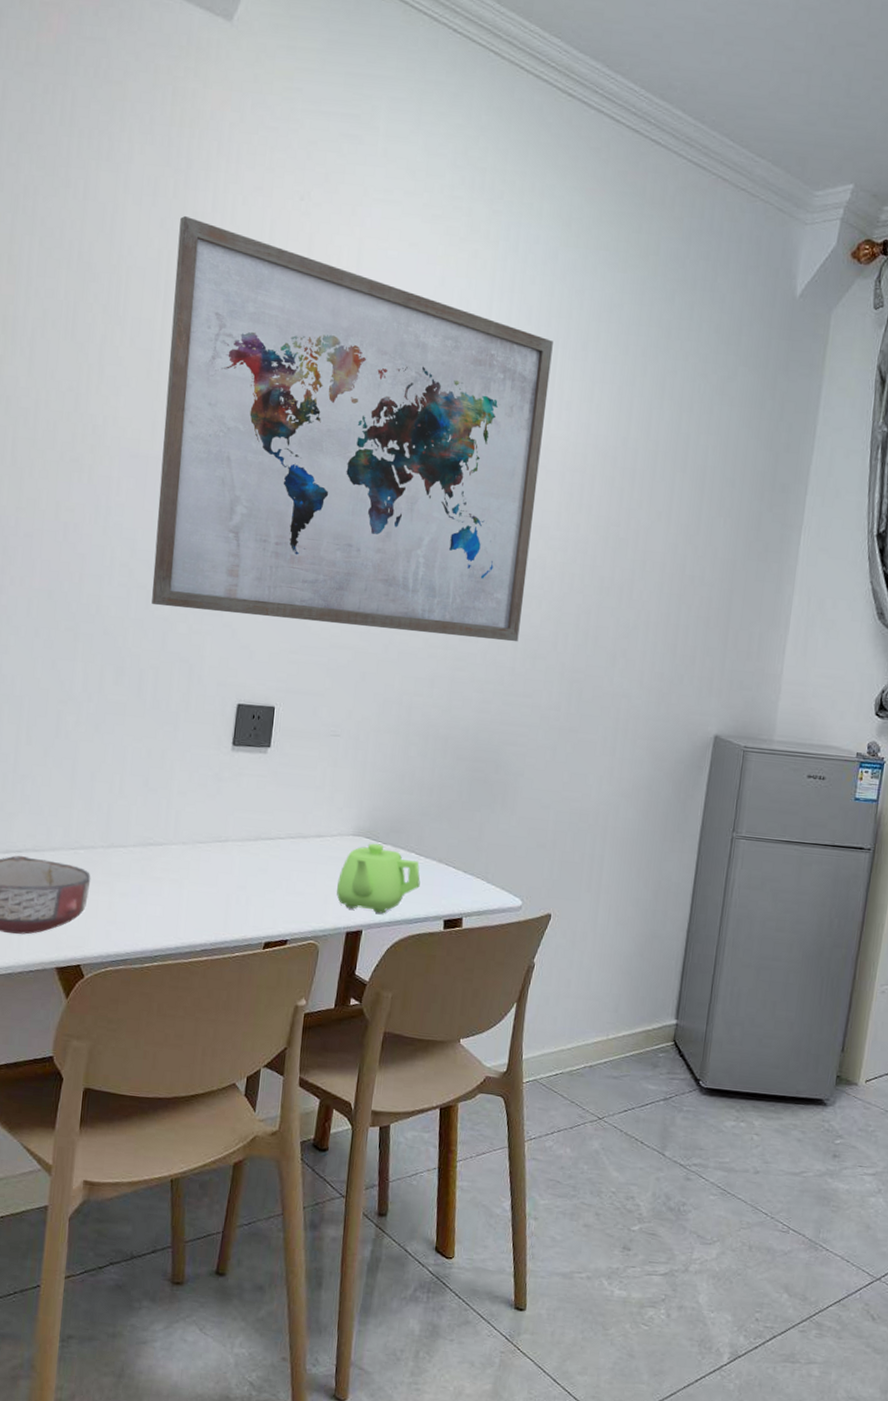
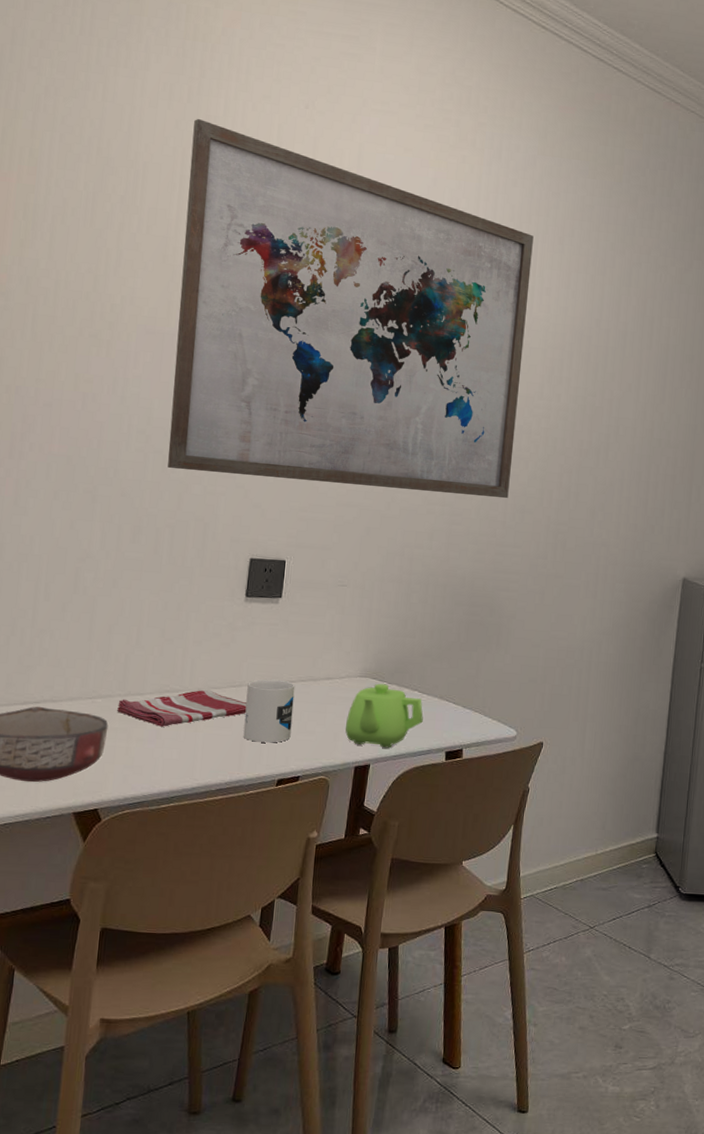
dish towel: none [100,843,233,882] -> present [117,689,247,727]
mug: none [229,834,284,903] -> present [243,679,295,743]

